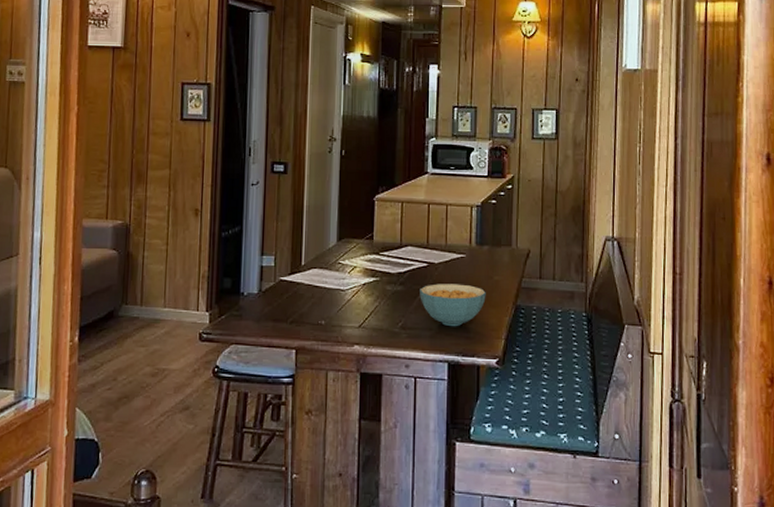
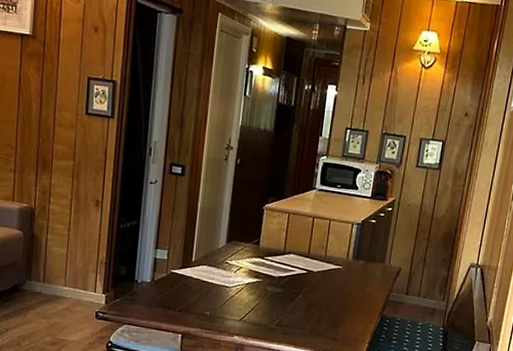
cereal bowl: present [420,284,486,327] -> none [297,289,357,328]

